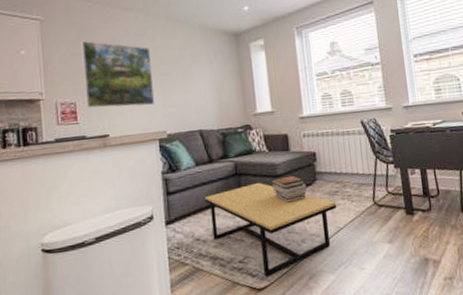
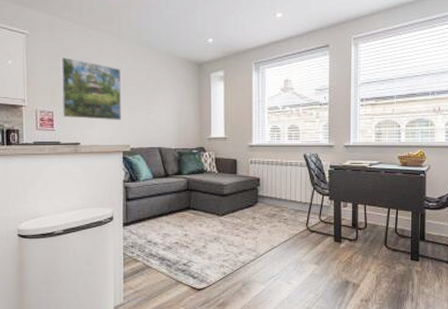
coffee table: present [205,182,337,278] -> none [159,198,274,280]
book stack: present [271,174,307,203] -> none [218,195,248,219]

